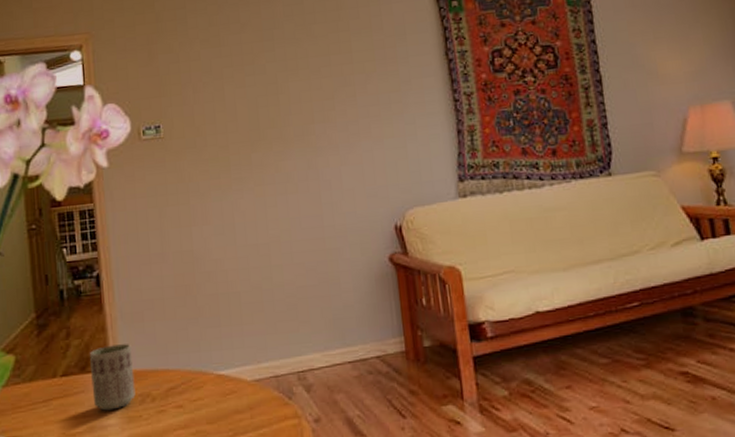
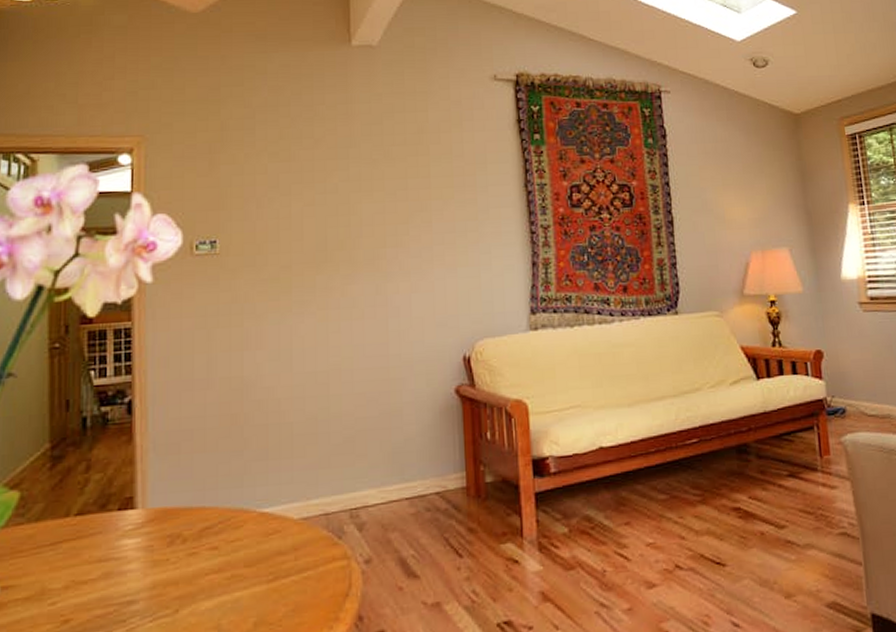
cup: present [89,344,136,411] -> none [111,478,164,554]

